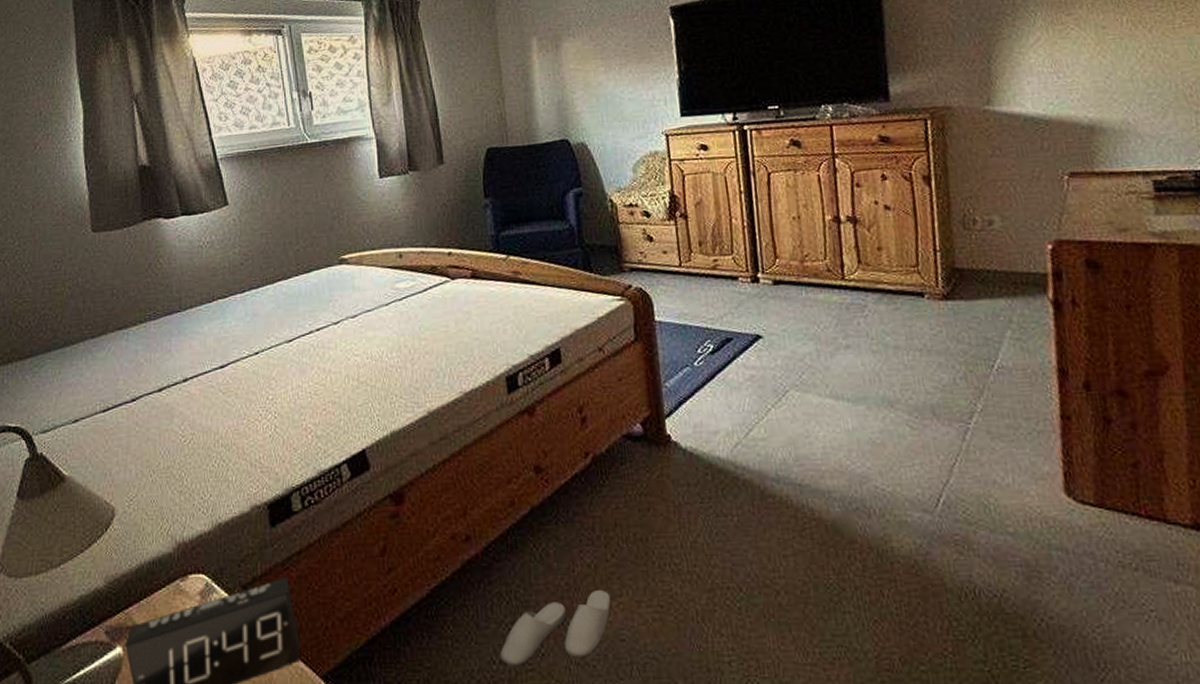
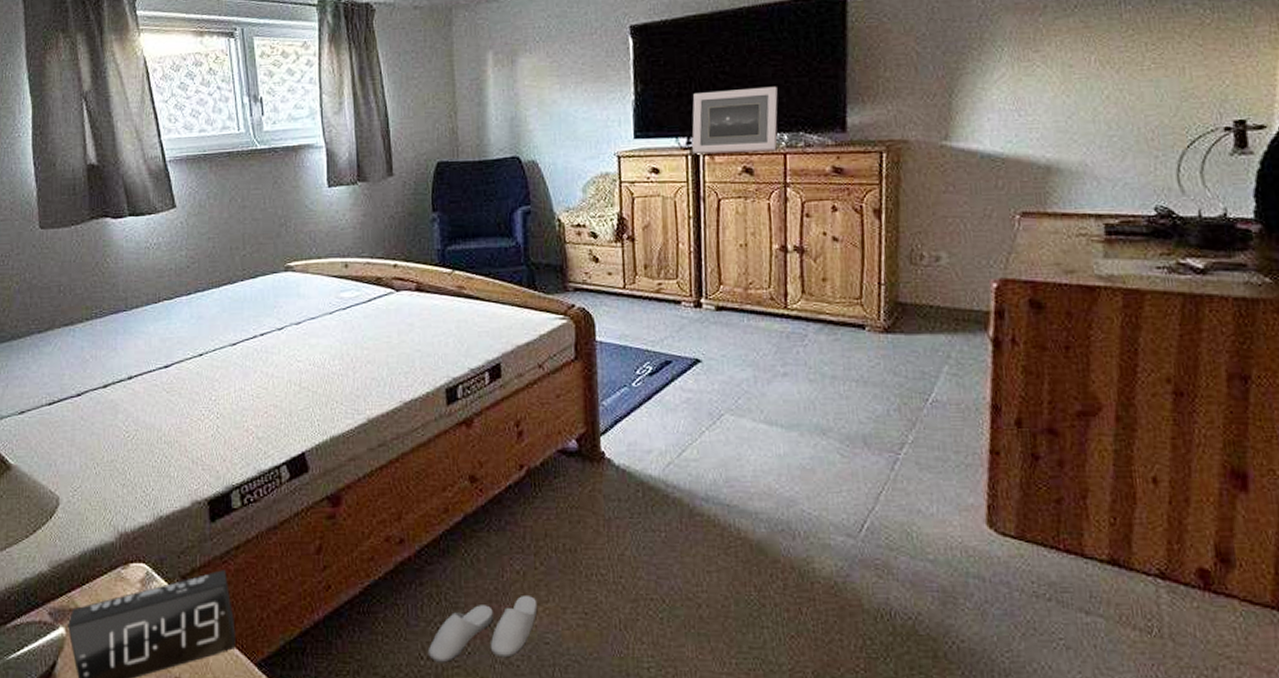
picture frame: none [736,59,823,130] -> present [692,86,778,155]

